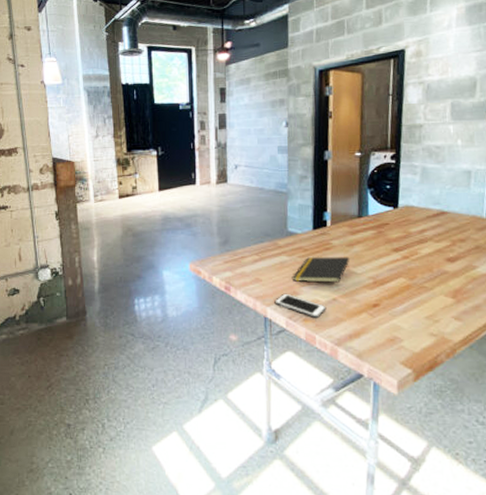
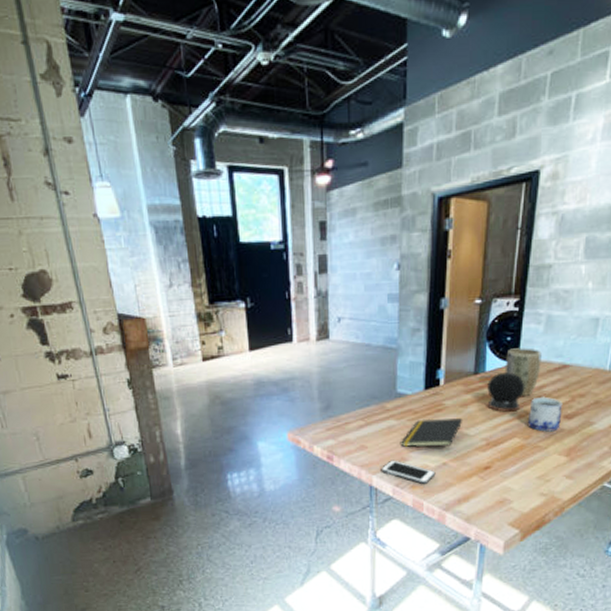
speaker: none [371,216,407,253] -> present [487,371,525,412]
plant pot: none [386,195,420,240] -> present [504,347,542,397]
mug: none [411,240,445,273] -> present [527,396,563,432]

